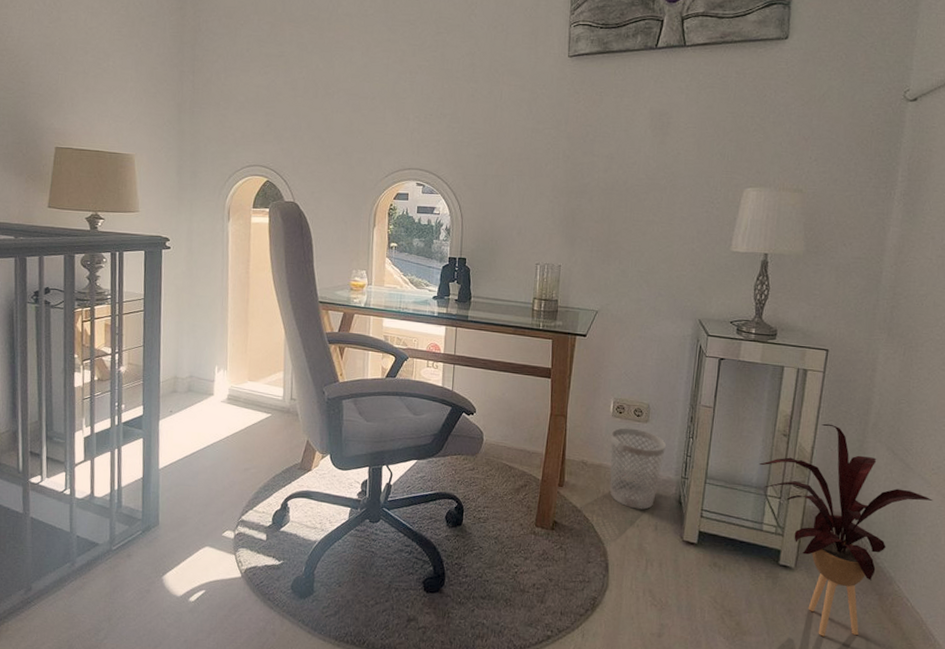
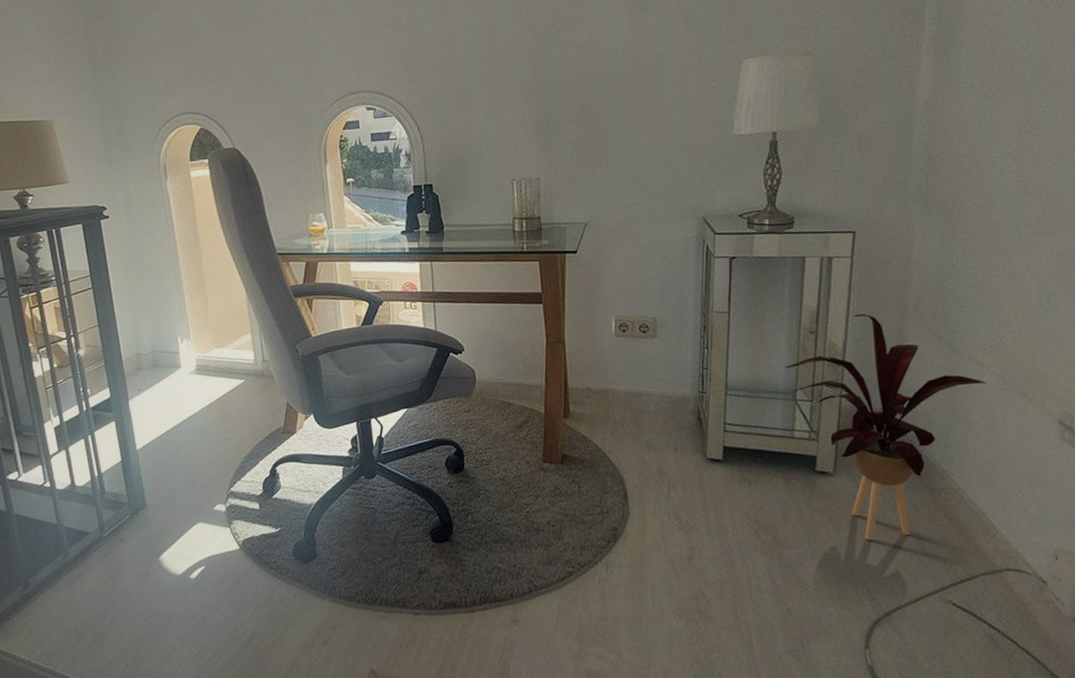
wastebasket: present [609,427,666,510] -> none [615,346,678,432]

